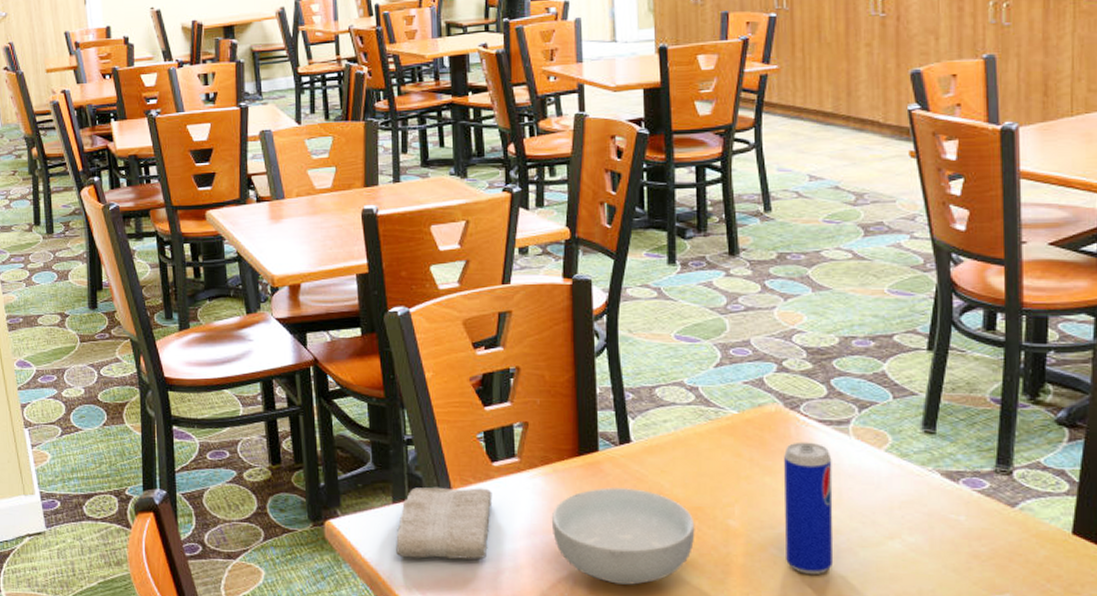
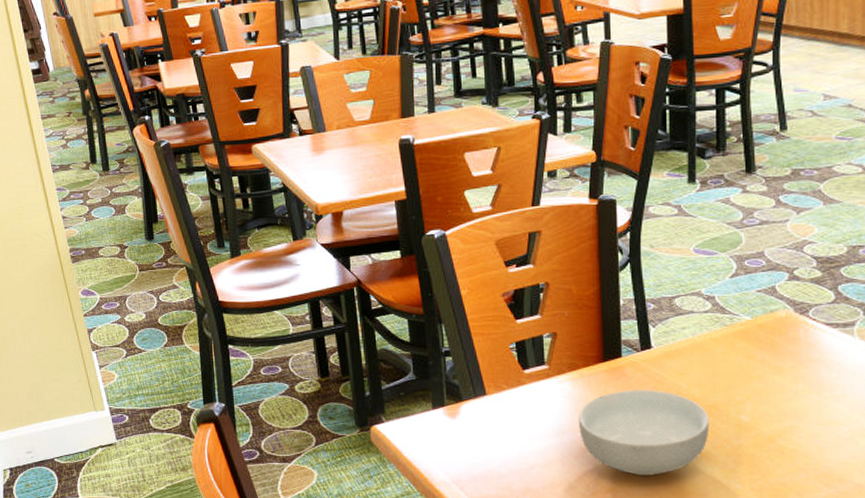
washcloth: present [396,487,493,560] -> none [436,393,524,458]
beverage can: present [784,442,833,575] -> none [792,343,837,463]

